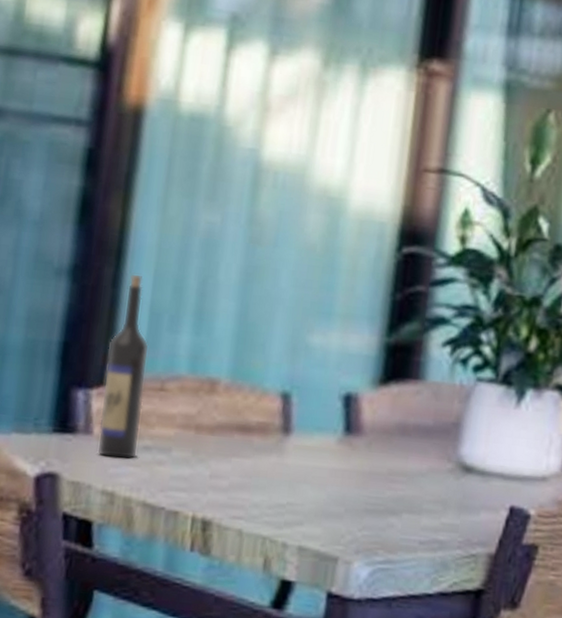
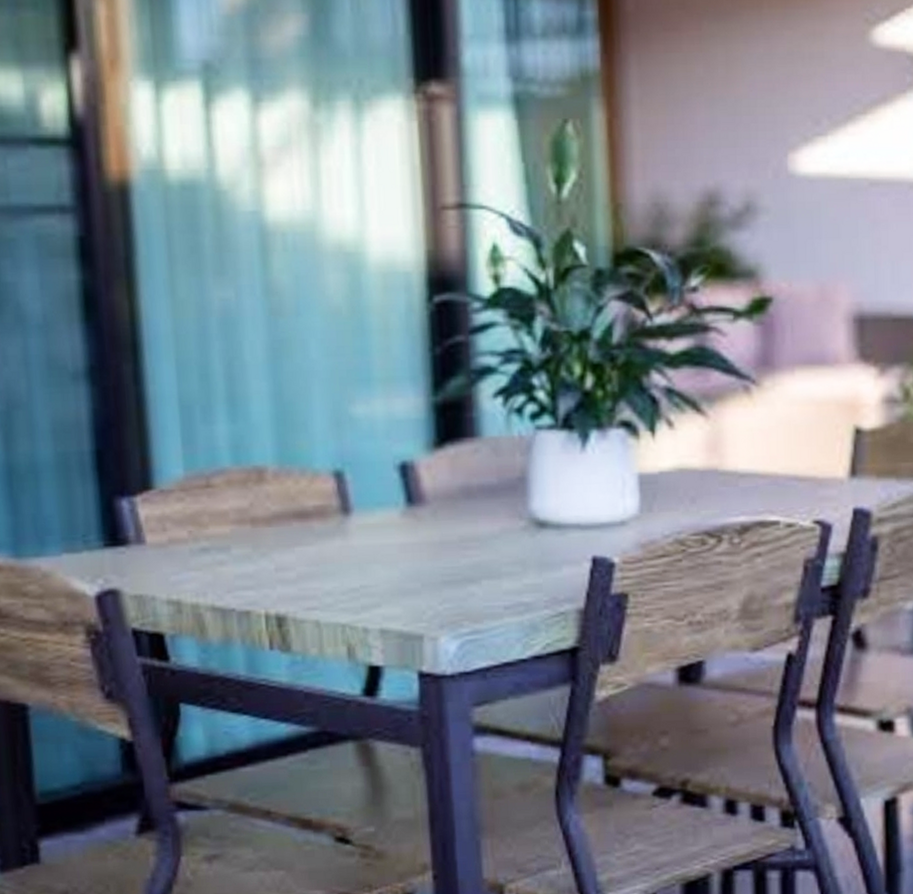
wine bottle: present [97,273,150,459] -> none [143,366,196,566]

